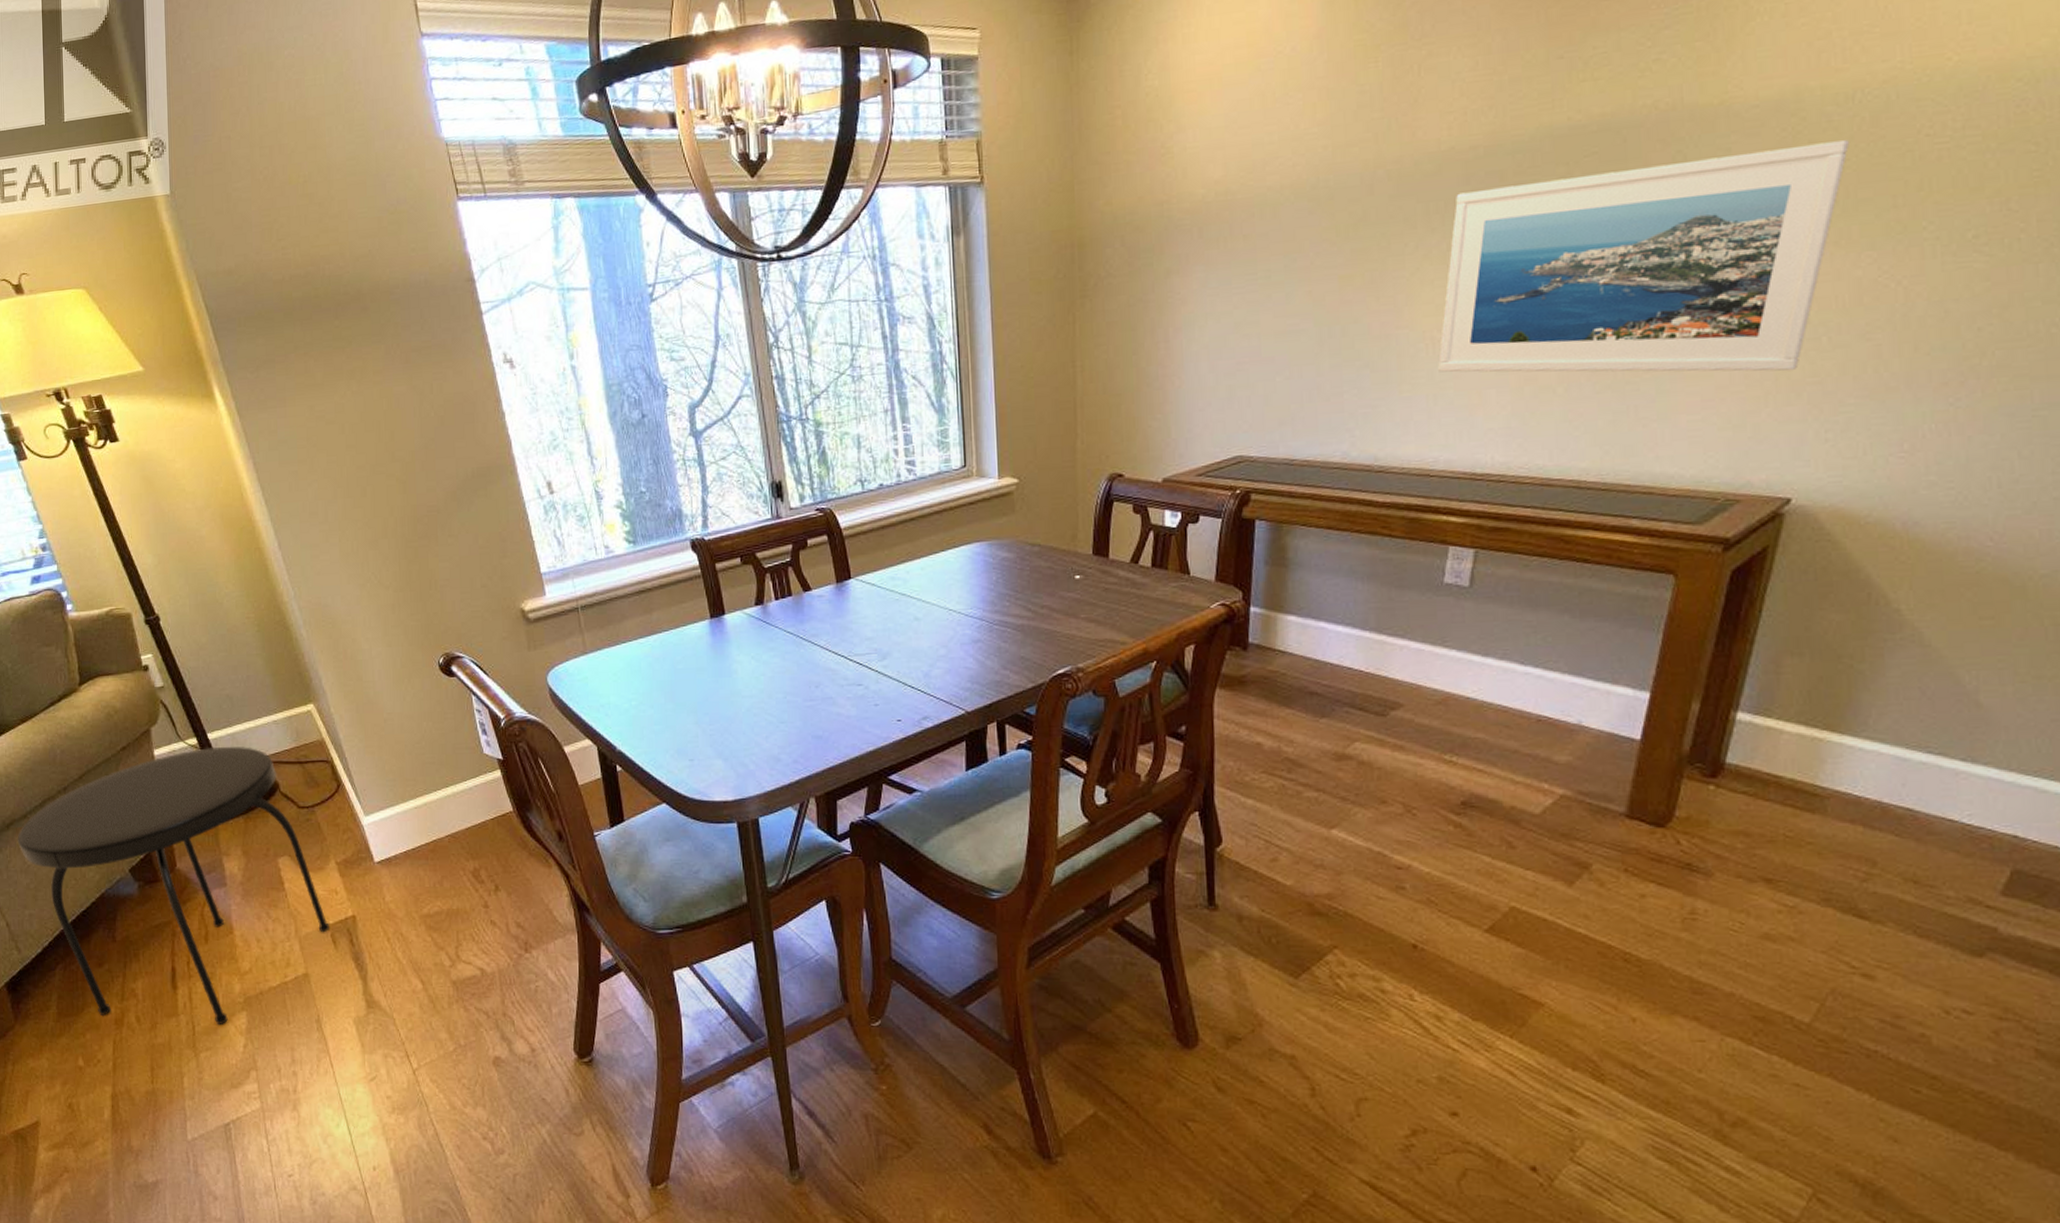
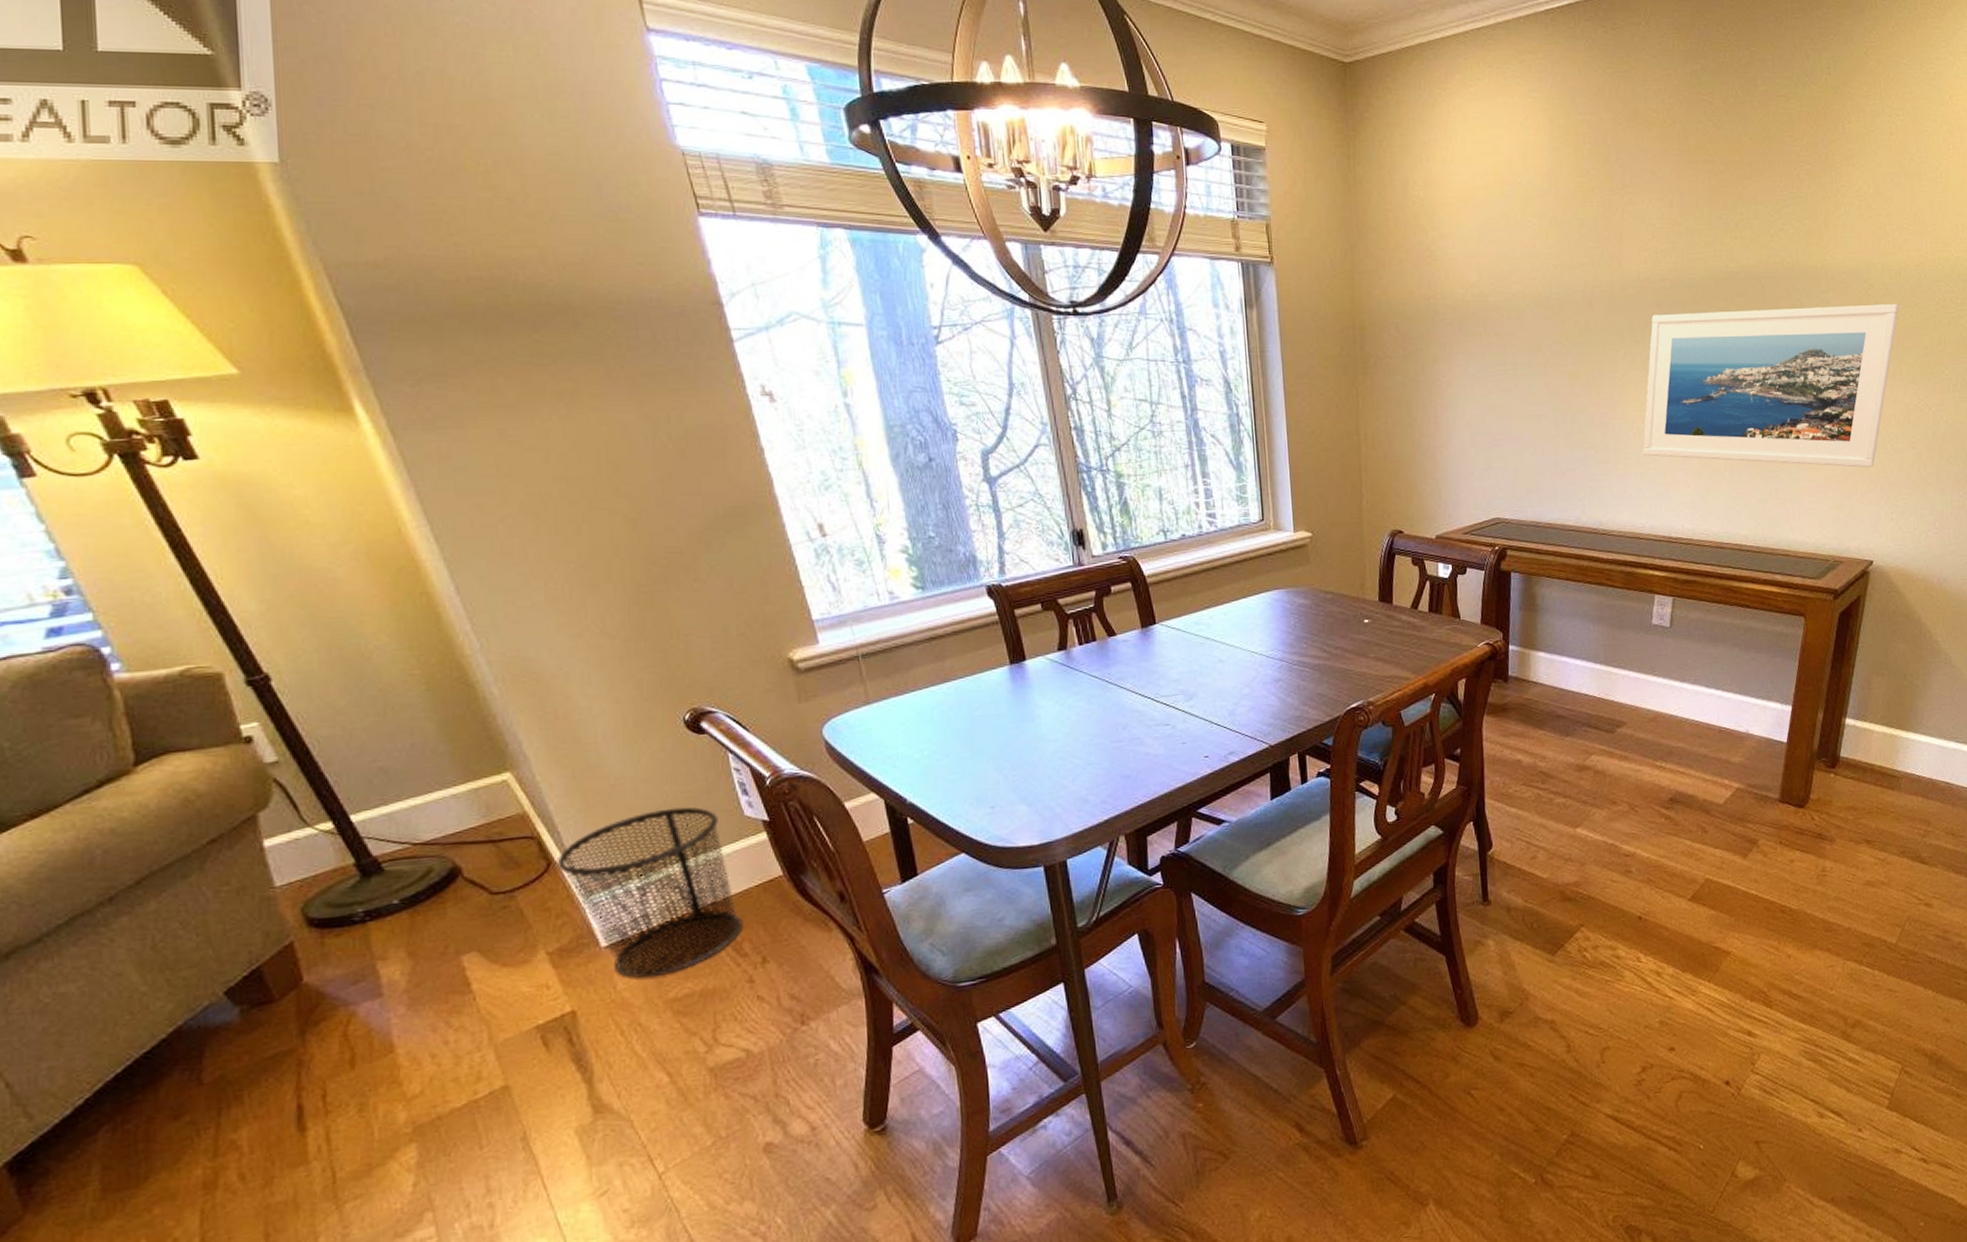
side table: present [17,746,329,1026] -> none [24,827,538,1183]
waste bin: none [344,742,481,894] -> present [557,807,743,978]

